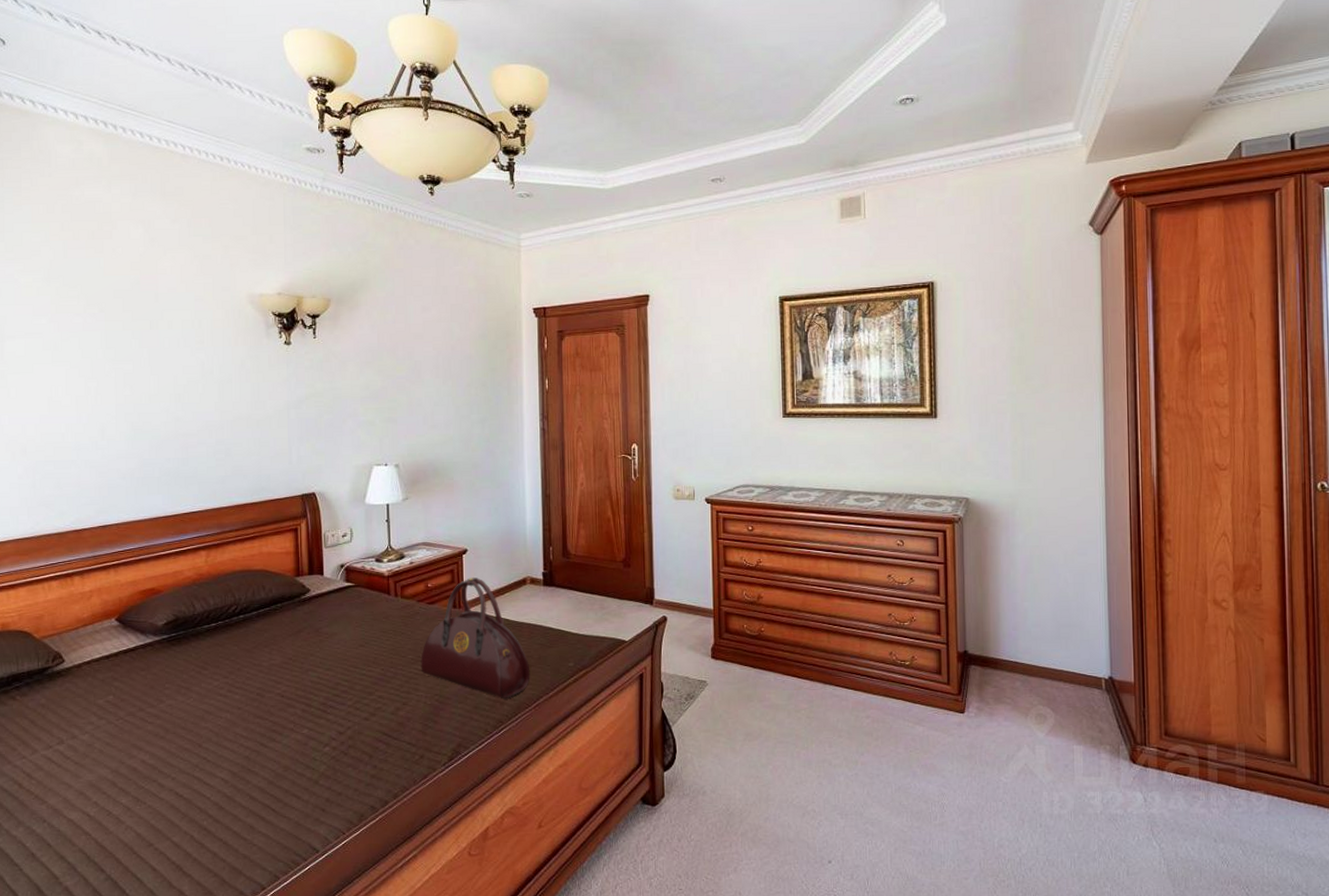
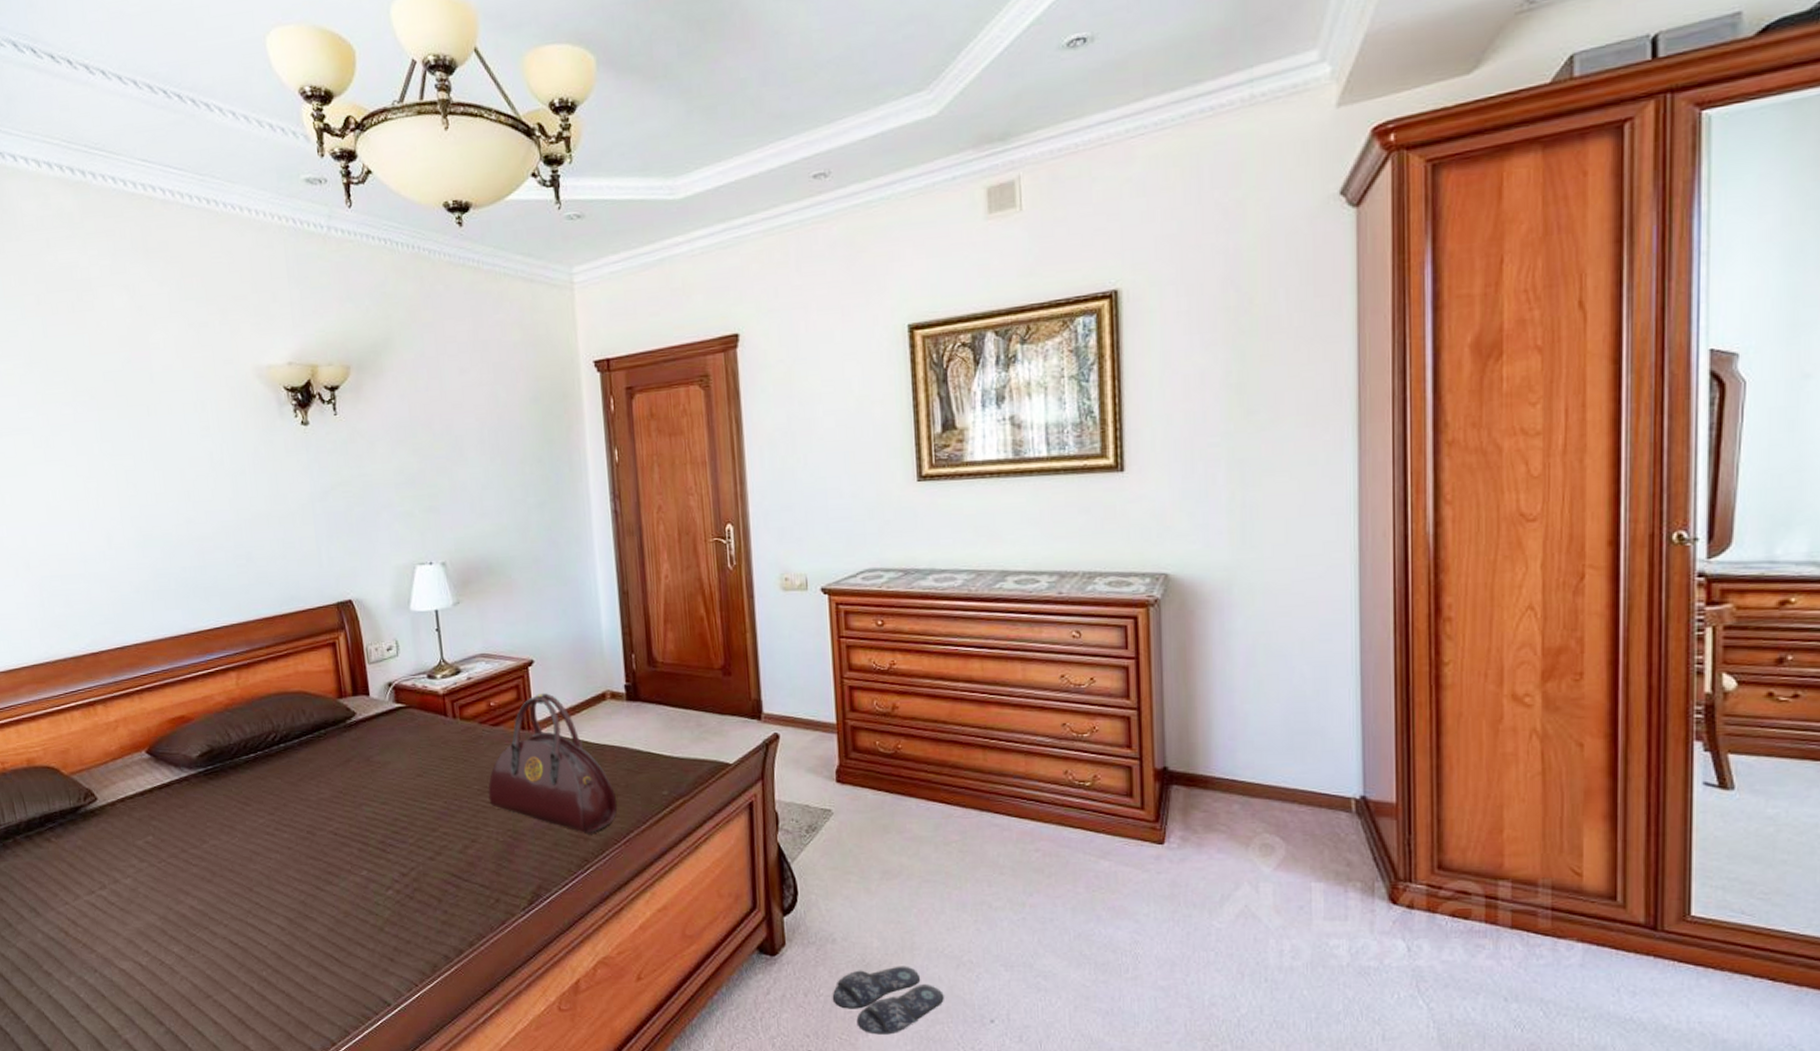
slippers: none [701,814,792,875] -> present [832,966,944,1035]

